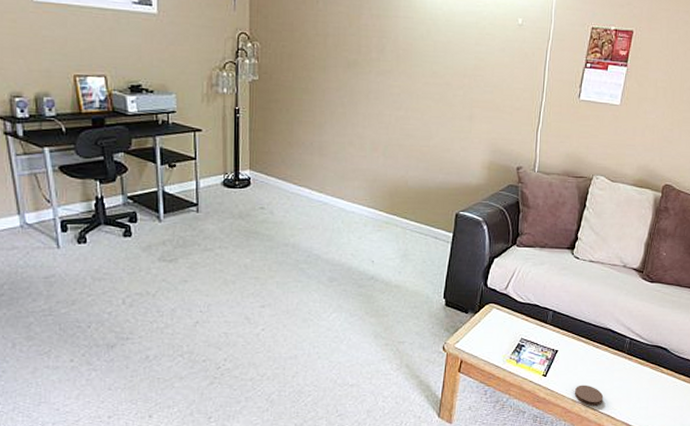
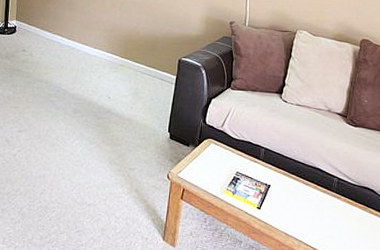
coaster: present [574,384,604,406] -> none [287,219,315,241]

